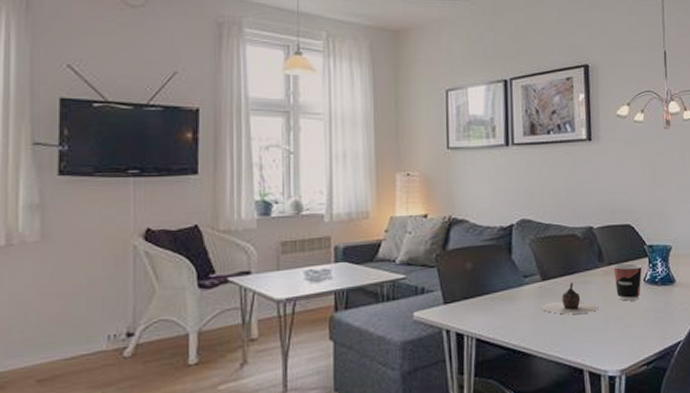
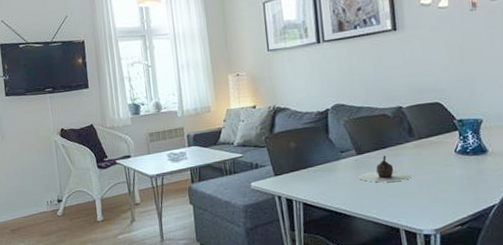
cup: present [612,263,643,301] -> none [422,136,453,170]

